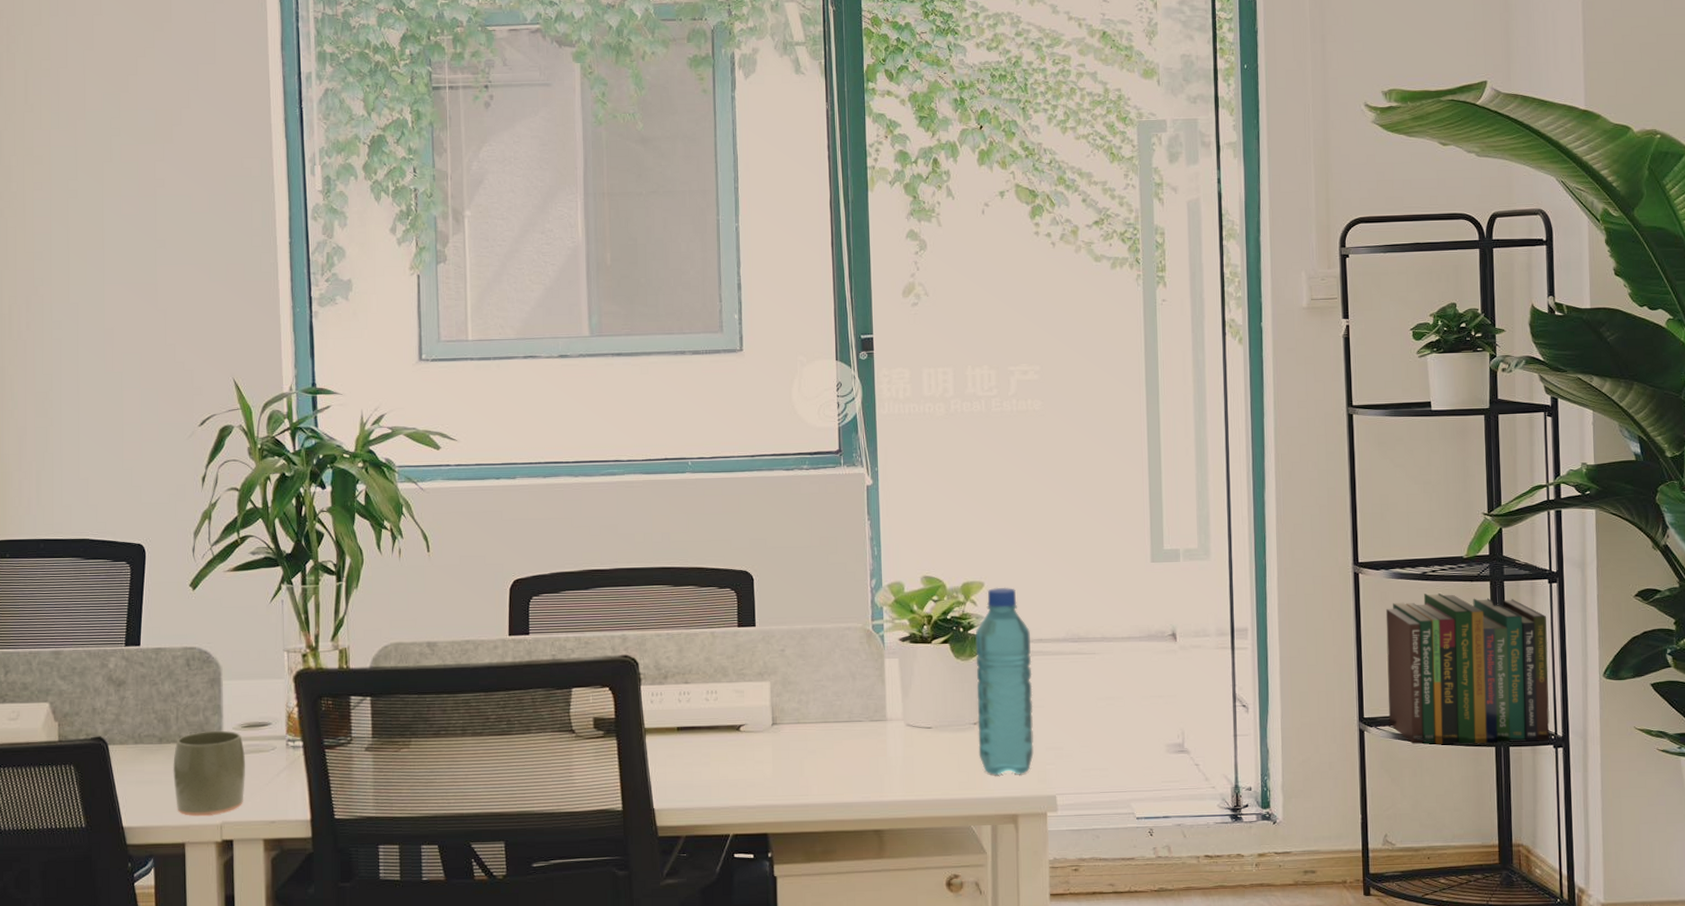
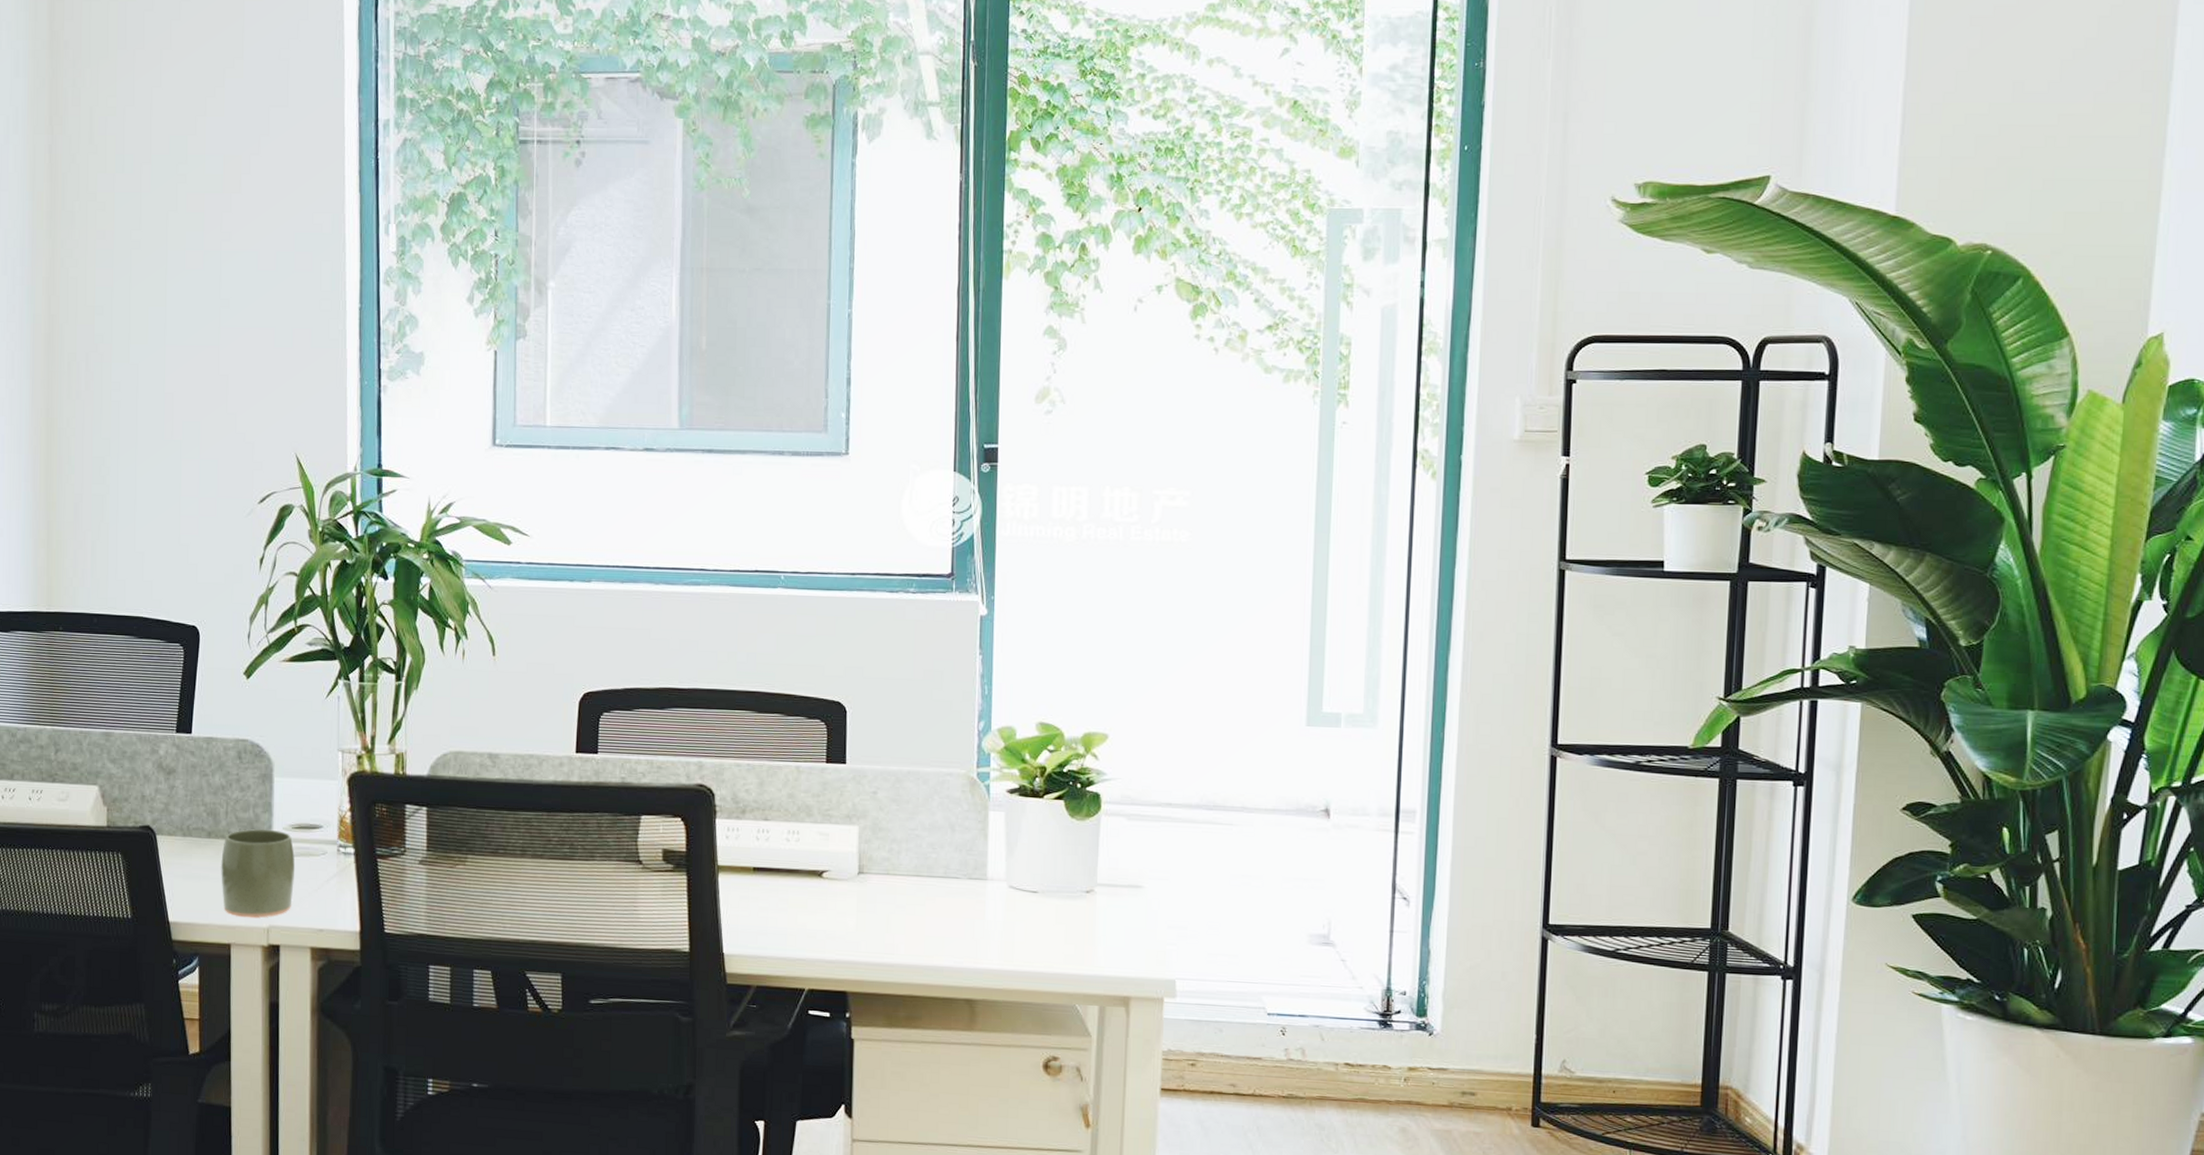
water bottle: present [975,587,1034,775] -> none [1089,741,1158,953]
books: present [1385,593,1550,745] -> none [1579,787,1786,971]

